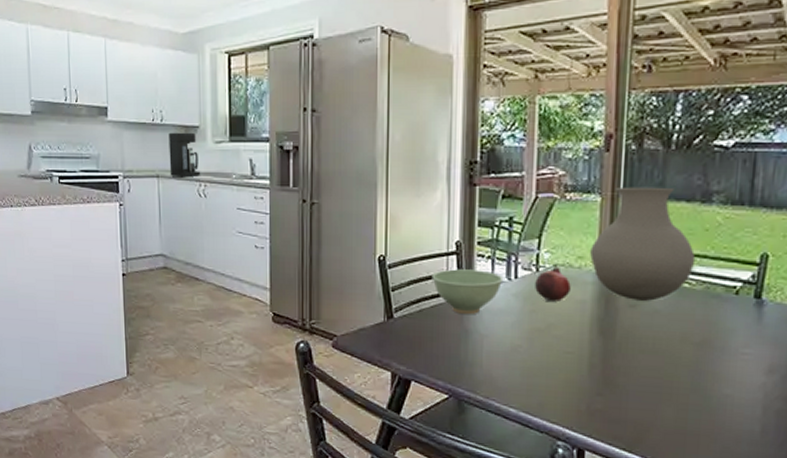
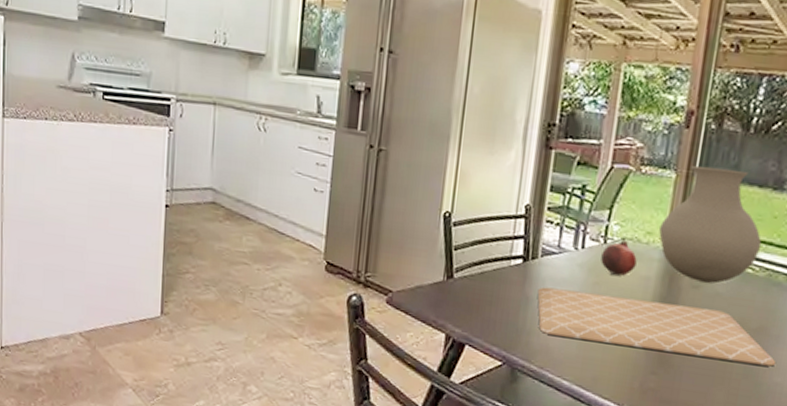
coffee maker: present [168,132,201,178] -> none [228,57,263,109]
bowl: present [432,269,504,314] -> none [497,232,571,281]
placemat: none [476,319,724,379] -> present [537,287,777,367]

